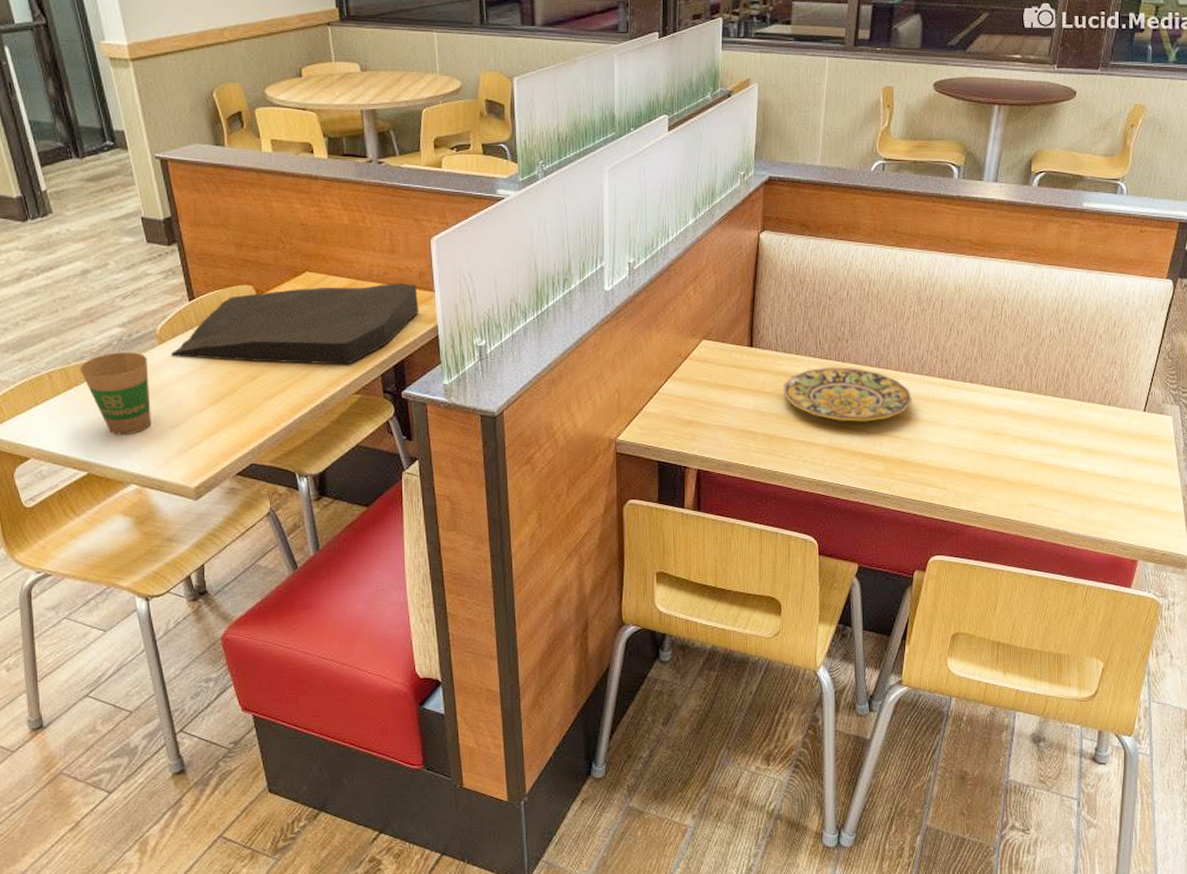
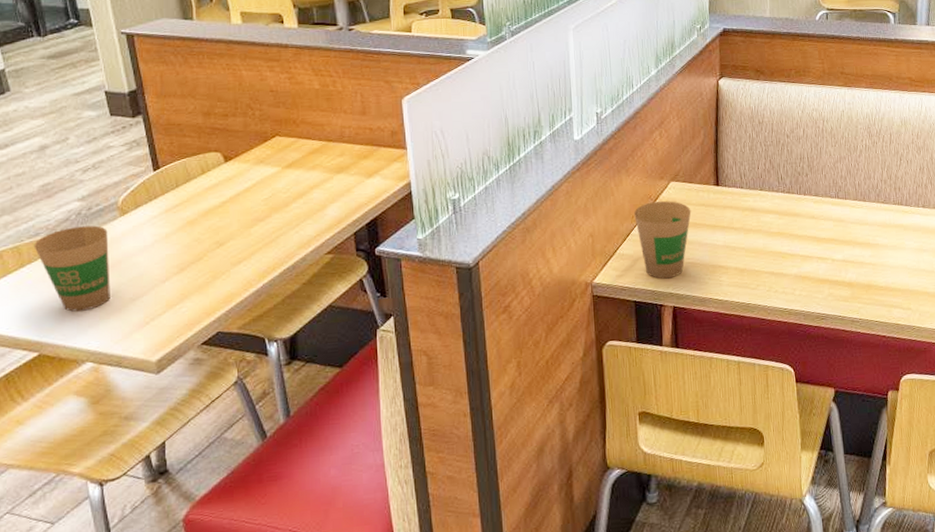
tray: present [171,283,419,365] -> none [134,142,392,228]
paper cup: none [663,360,722,441] -> present [634,201,691,279]
plate: present [784,367,913,422] -> none [750,200,872,251]

